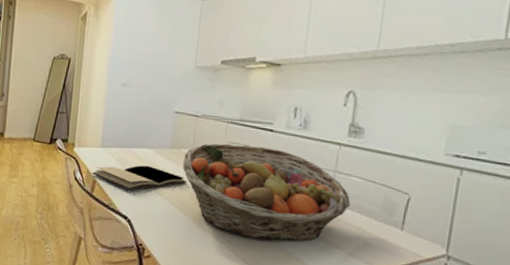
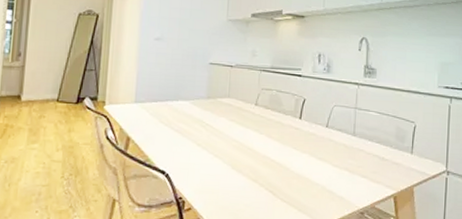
book: present [91,165,187,190] -> none [125,117,225,144]
fruit basket: present [182,143,351,242] -> none [219,90,370,178]

